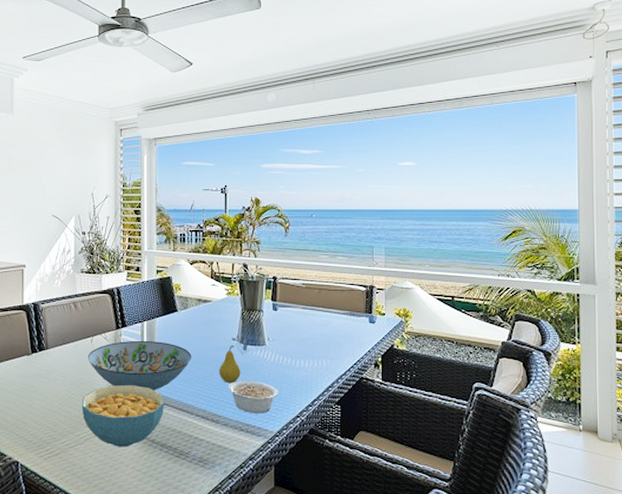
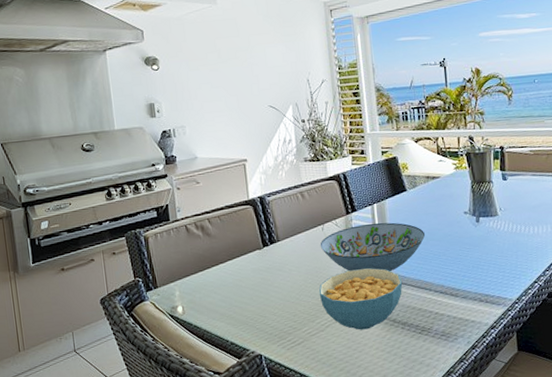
fruit: present [218,345,241,383] -> none [453,219,476,257]
legume: present [228,381,278,414] -> none [464,252,514,284]

